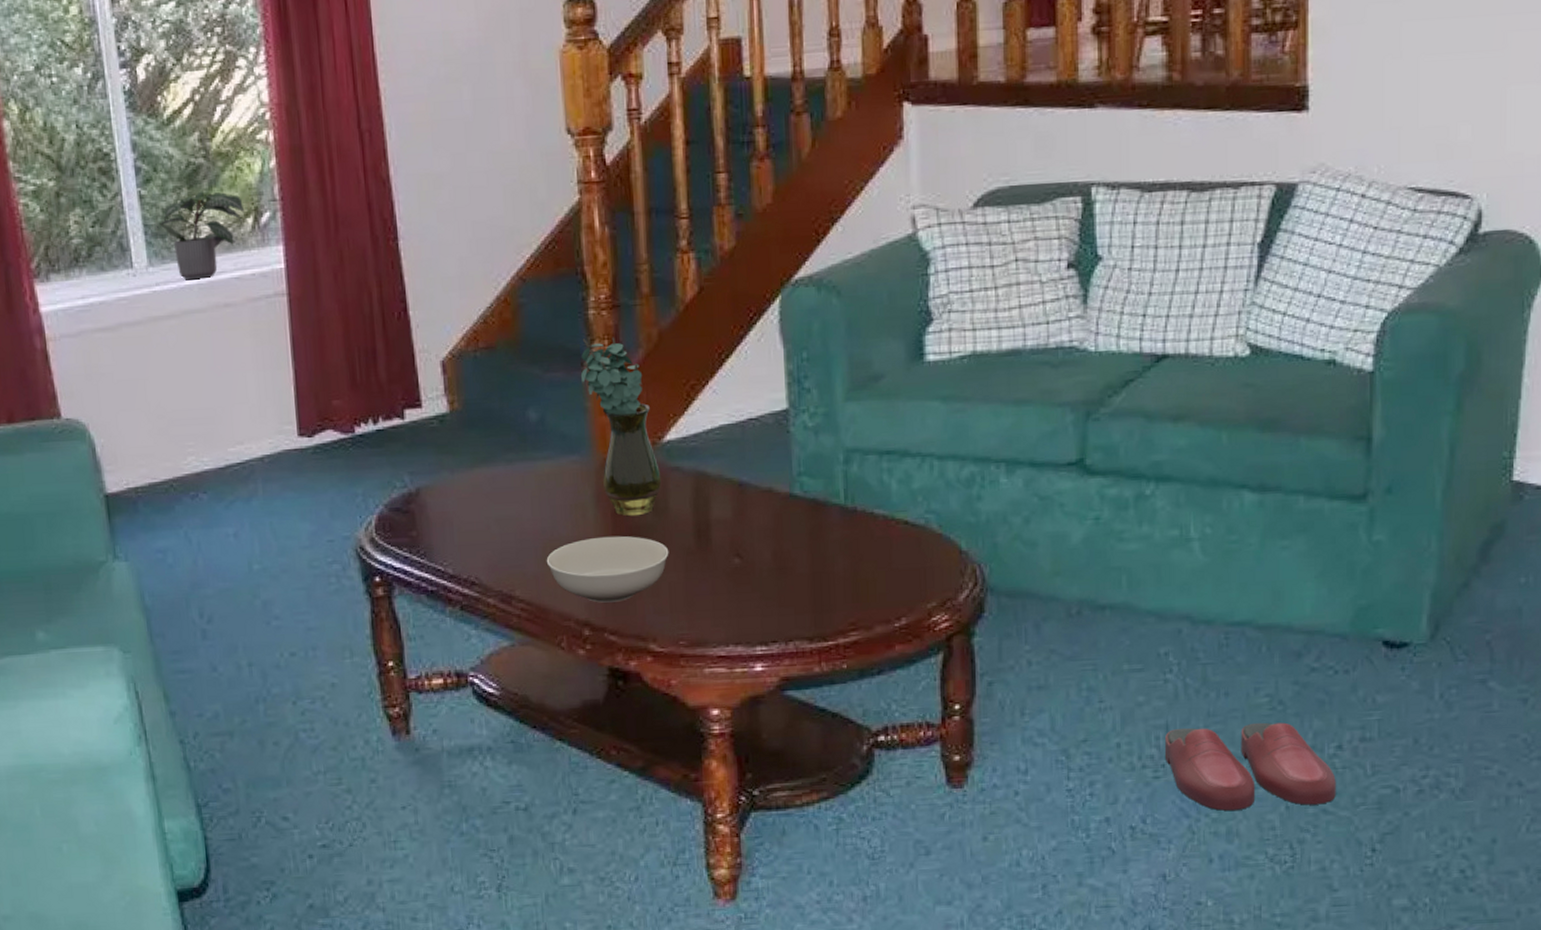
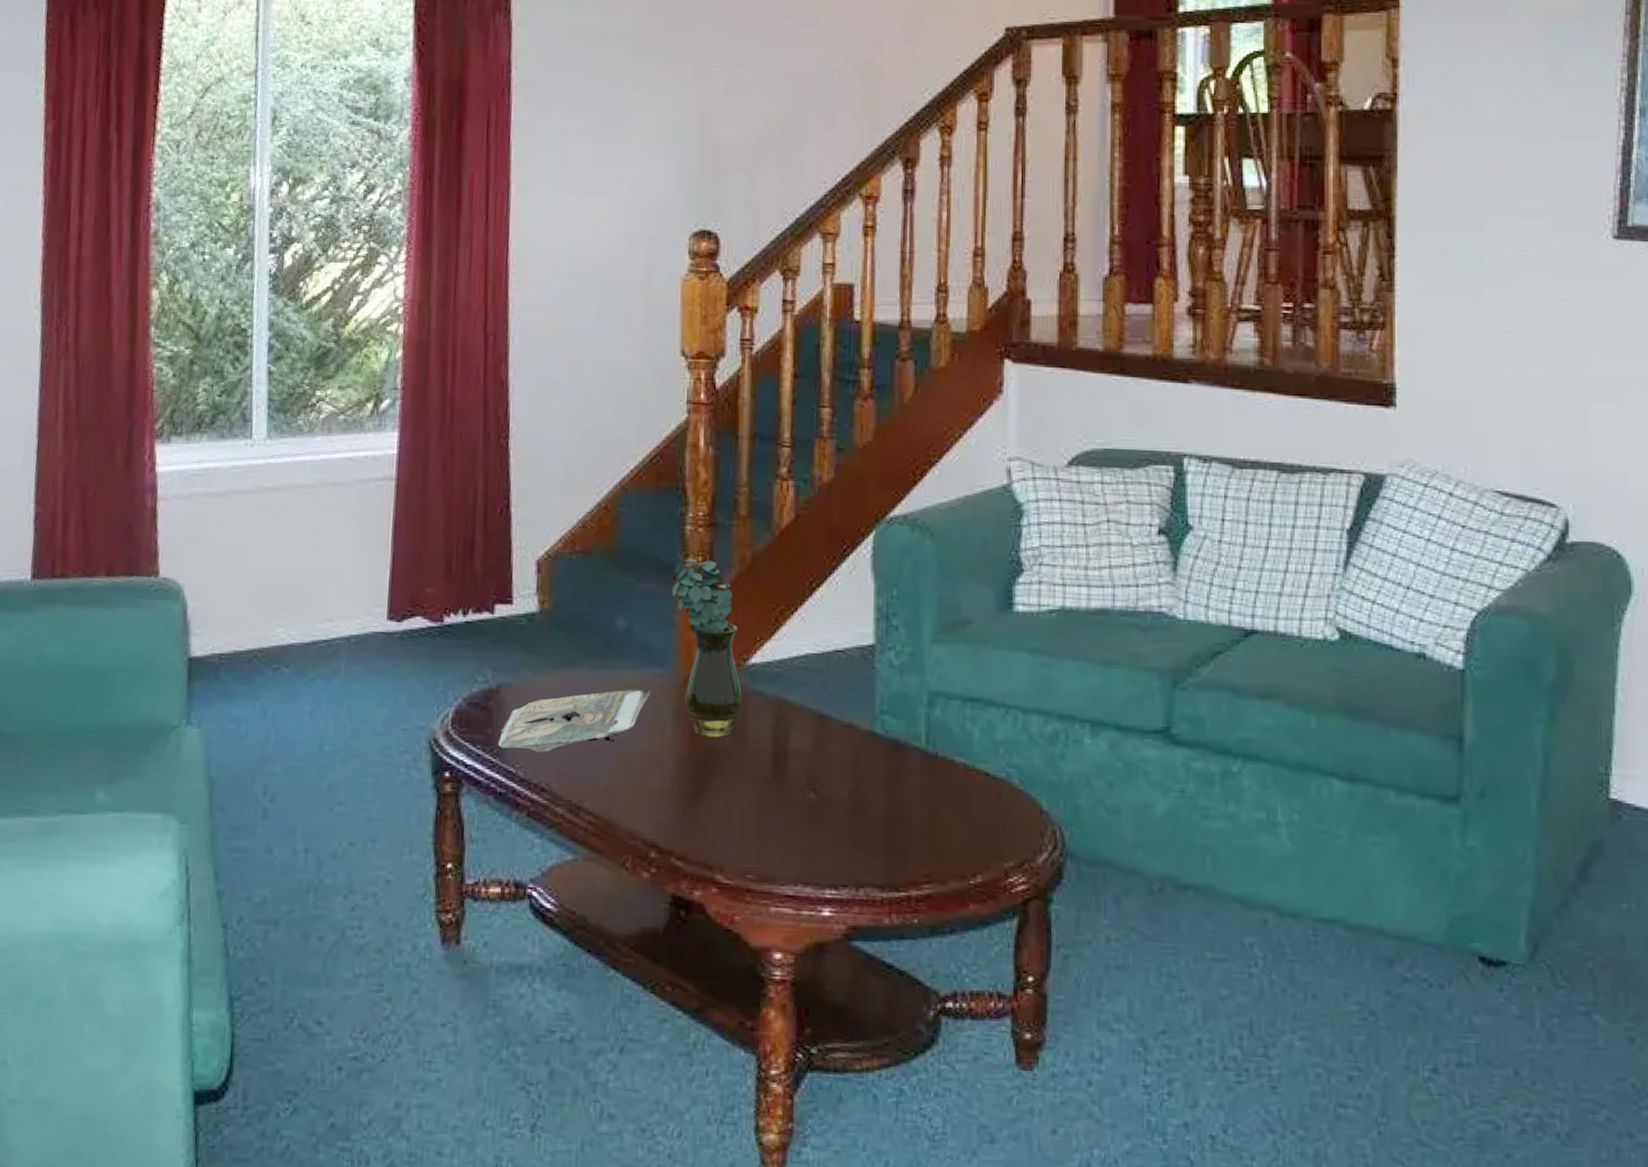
potted plant: present [157,189,245,280] -> none [281,372,367,457]
magazine: none [423,477,570,549] -> present [497,689,652,752]
bowl: present [546,536,669,603] -> none [619,755,744,826]
slippers: present [1164,722,1336,811] -> none [1248,1030,1432,1134]

